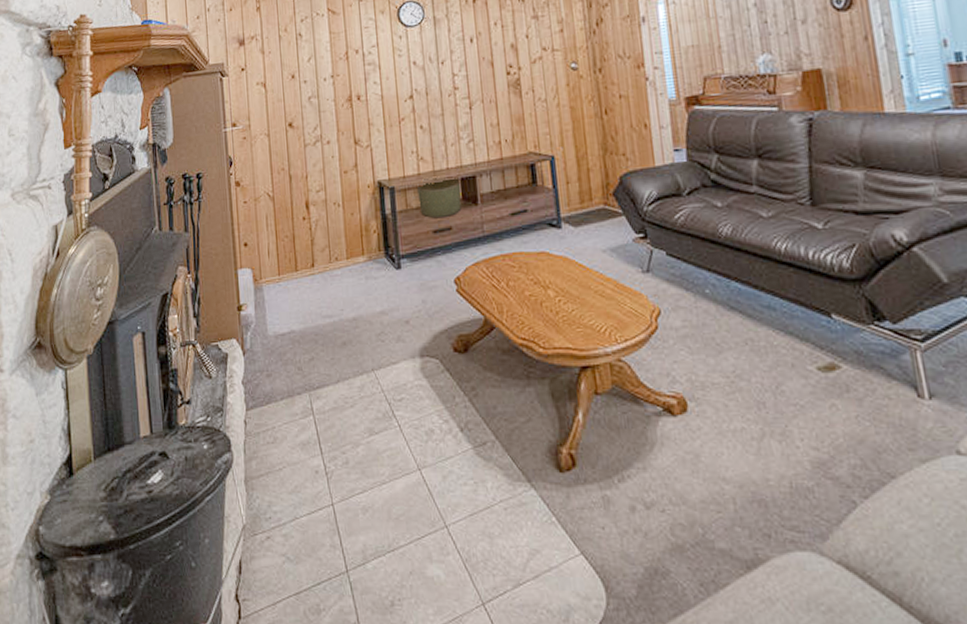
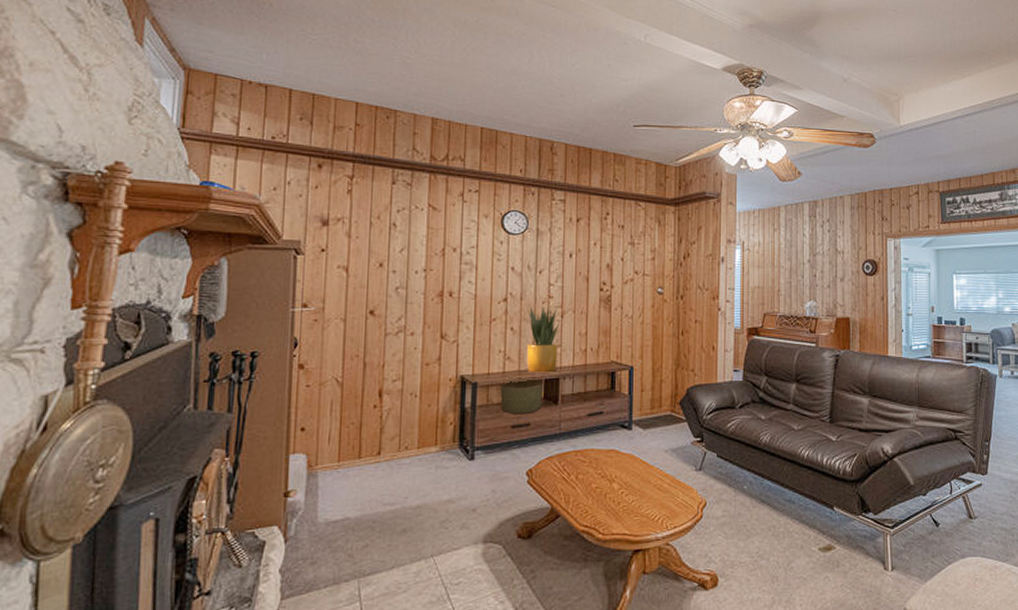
planter: none [433,98,472,173] -> present [526,306,560,373]

